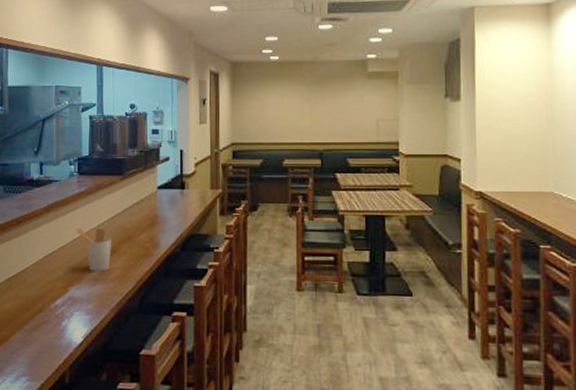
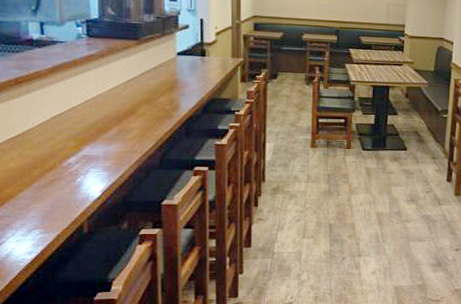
utensil holder: present [76,227,111,271] -> none [88,90,128,131]

